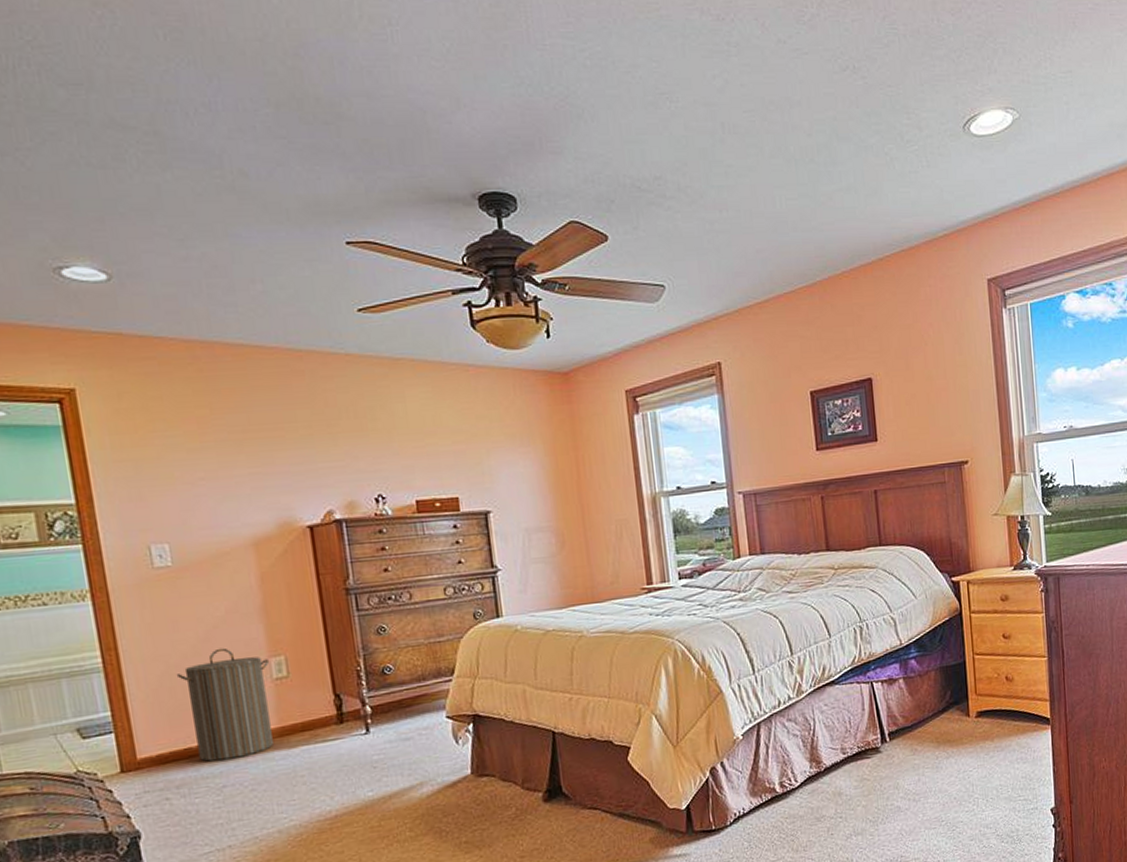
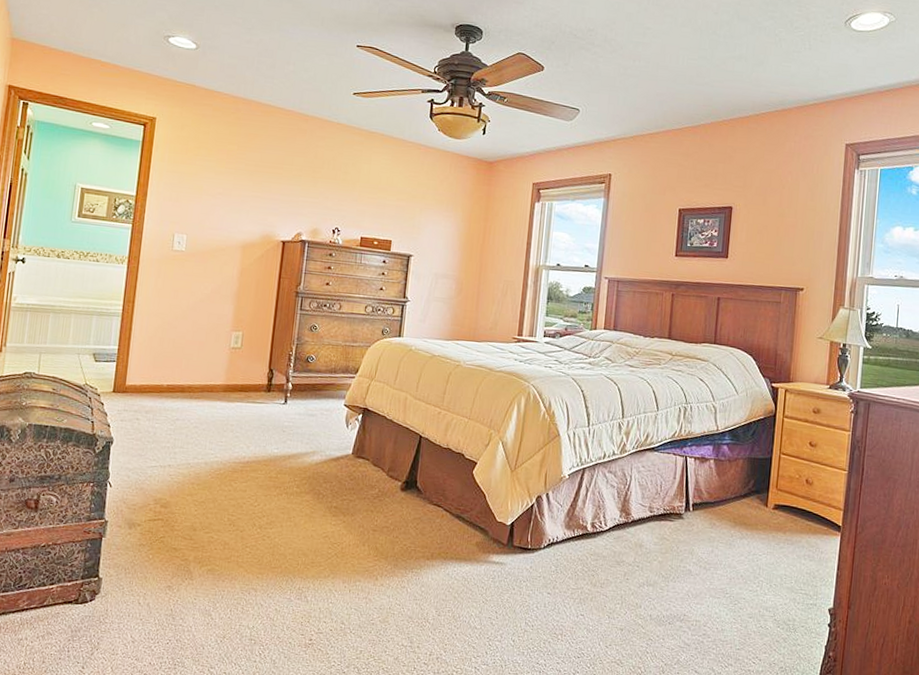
laundry hamper: present [176,647,273,762] -> none [167,316,232,401]

